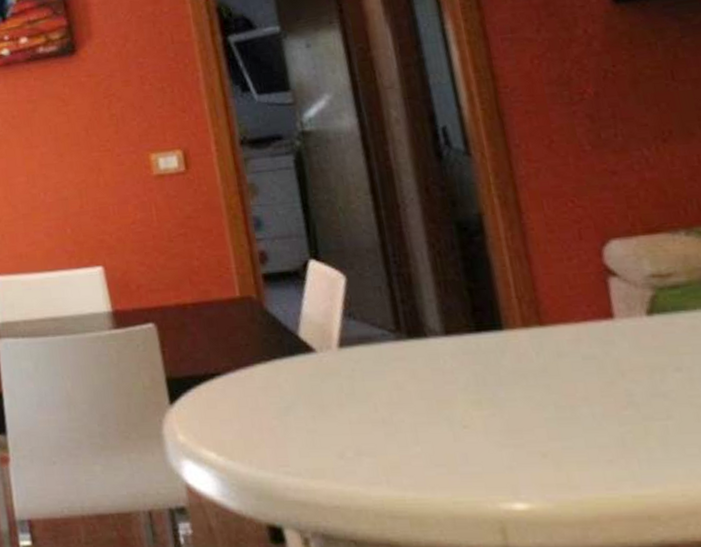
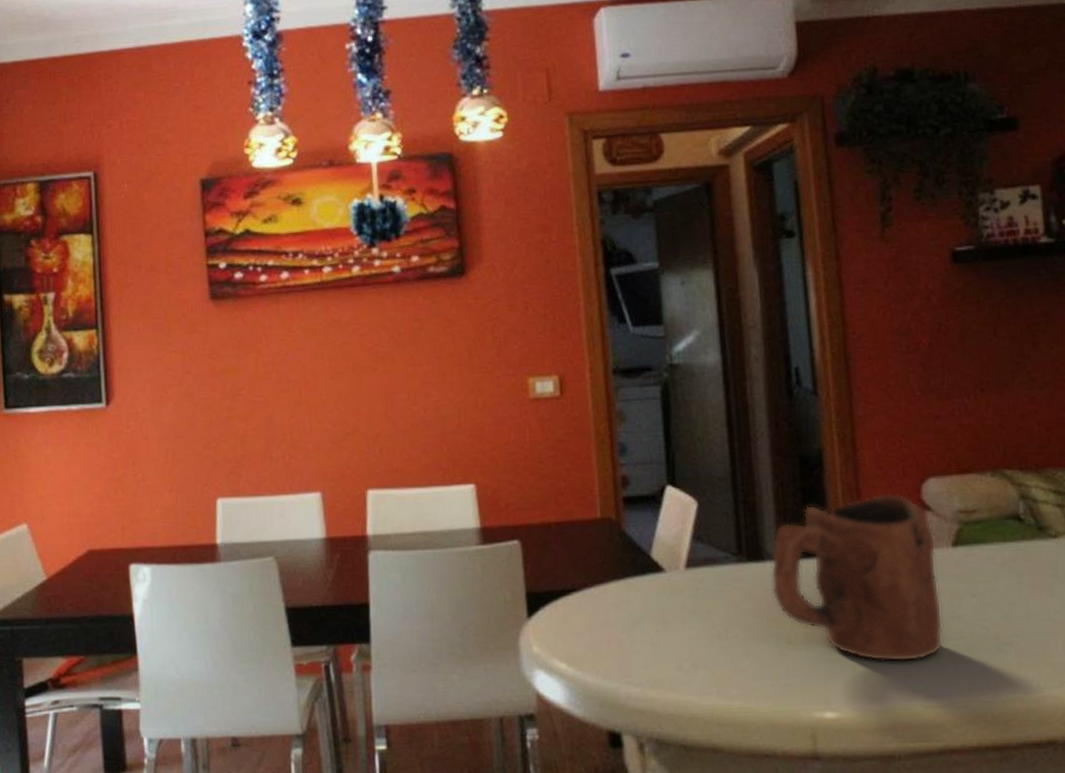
mug: none [435,258,647,446] -> present [770,493,943,662]

